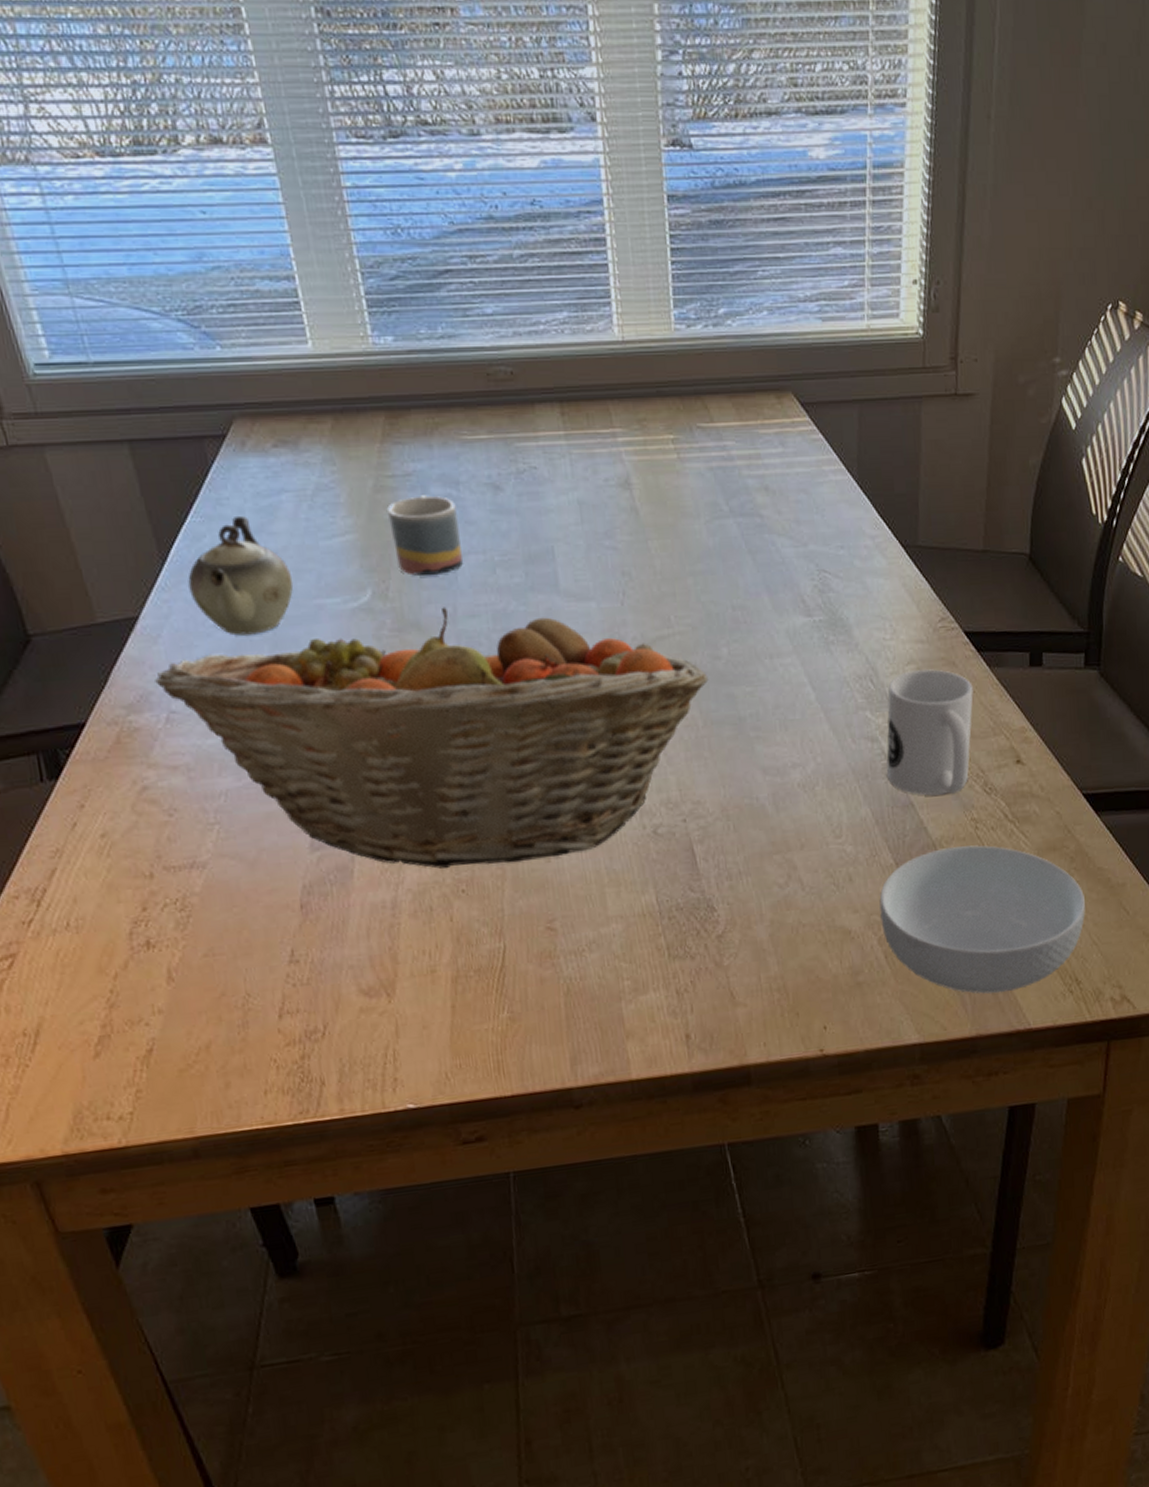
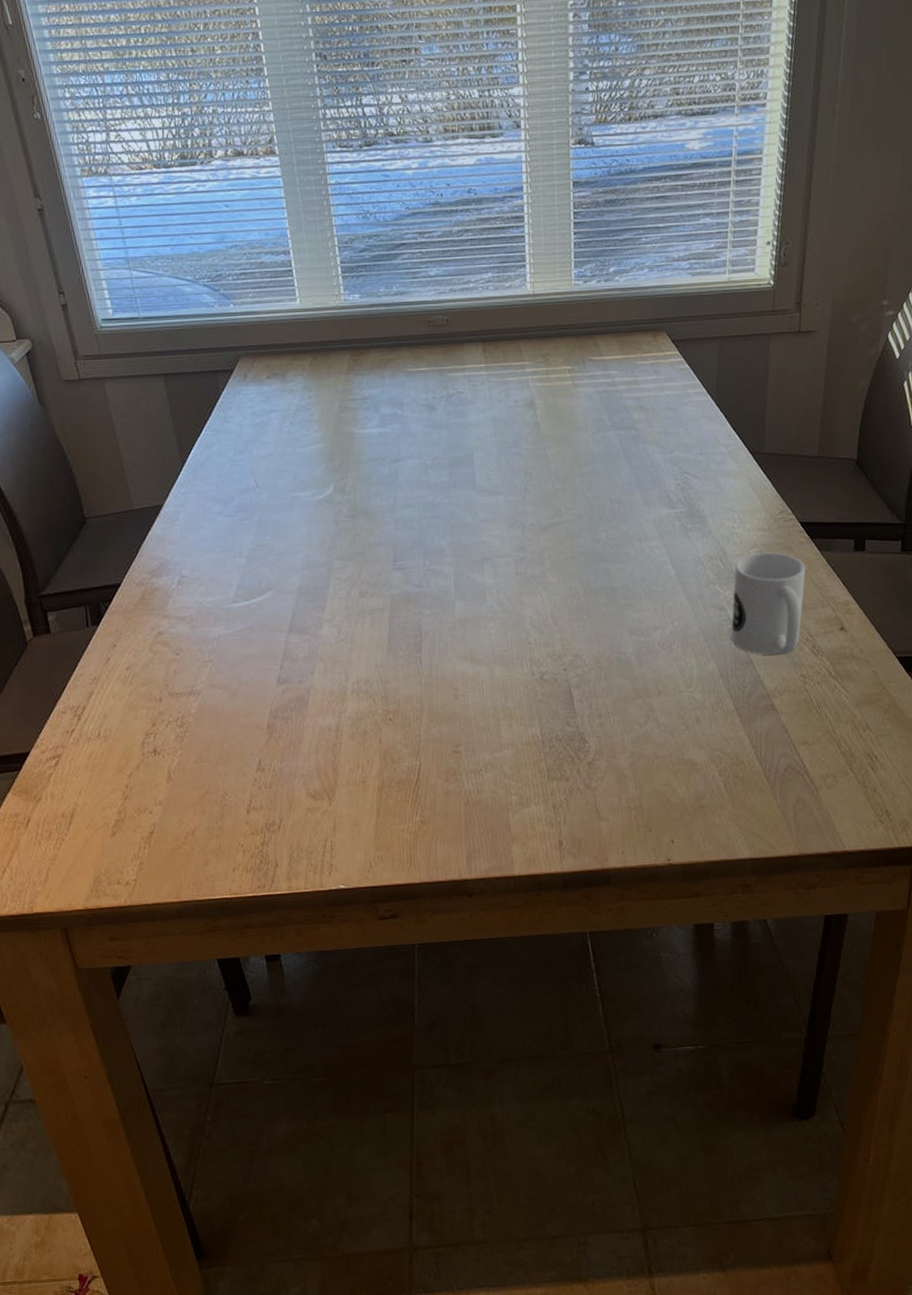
fruit basket: present [155,607,709,869] -> none [172,499,590,701]
teapot: present [188,515,294,636] -> none [200,429,276,520]
mug: present [387,494,464,576] -> none [349,413,404,475]
cereal bowl: present [879,845,1085,994] -> none [721,696,896,820]

